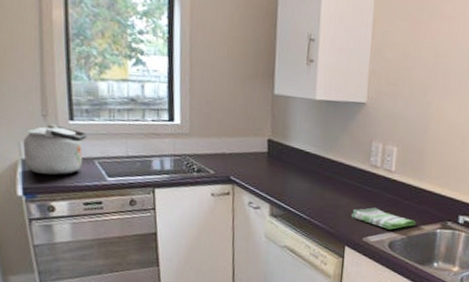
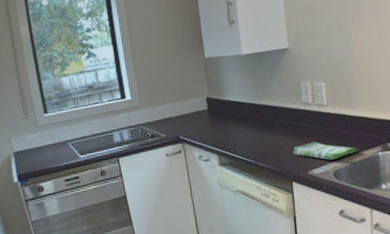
kettle: present [23,124,87,175] -> none [12,119,60,162]

